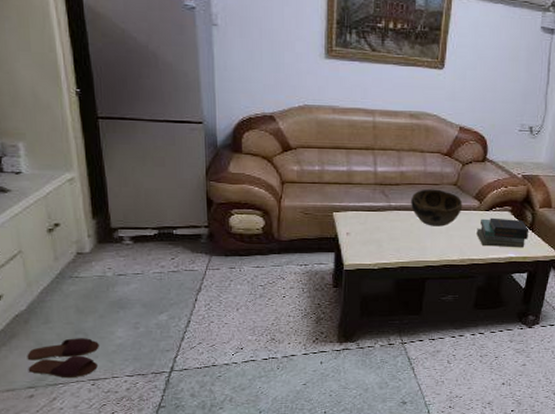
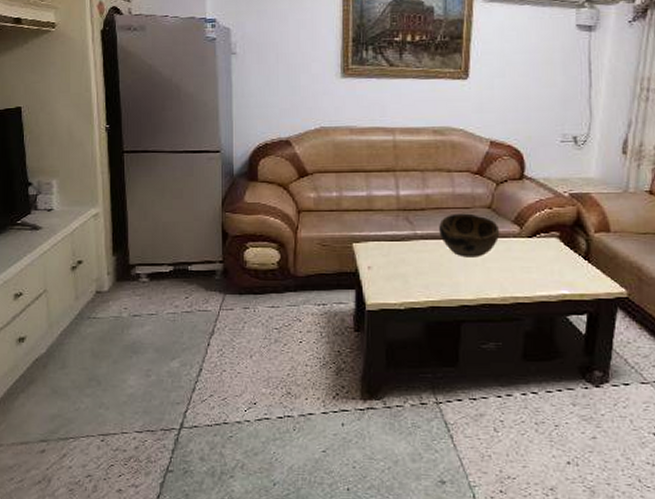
slippers: present [27,338,99,378] -> none [42,386,111,432]
books: present [477,217,530,248] -> none [519,245,585,283]

